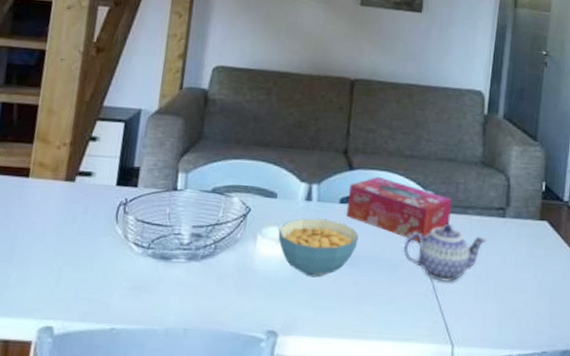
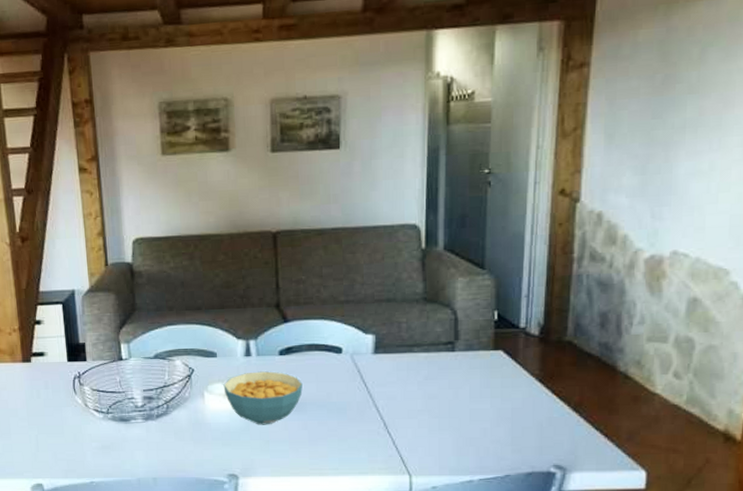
tissue box: present [346,176,452,243] -> none [287,325,395,384]
teapot: present [403,223,487,282] -> none [349,363,437,418]

